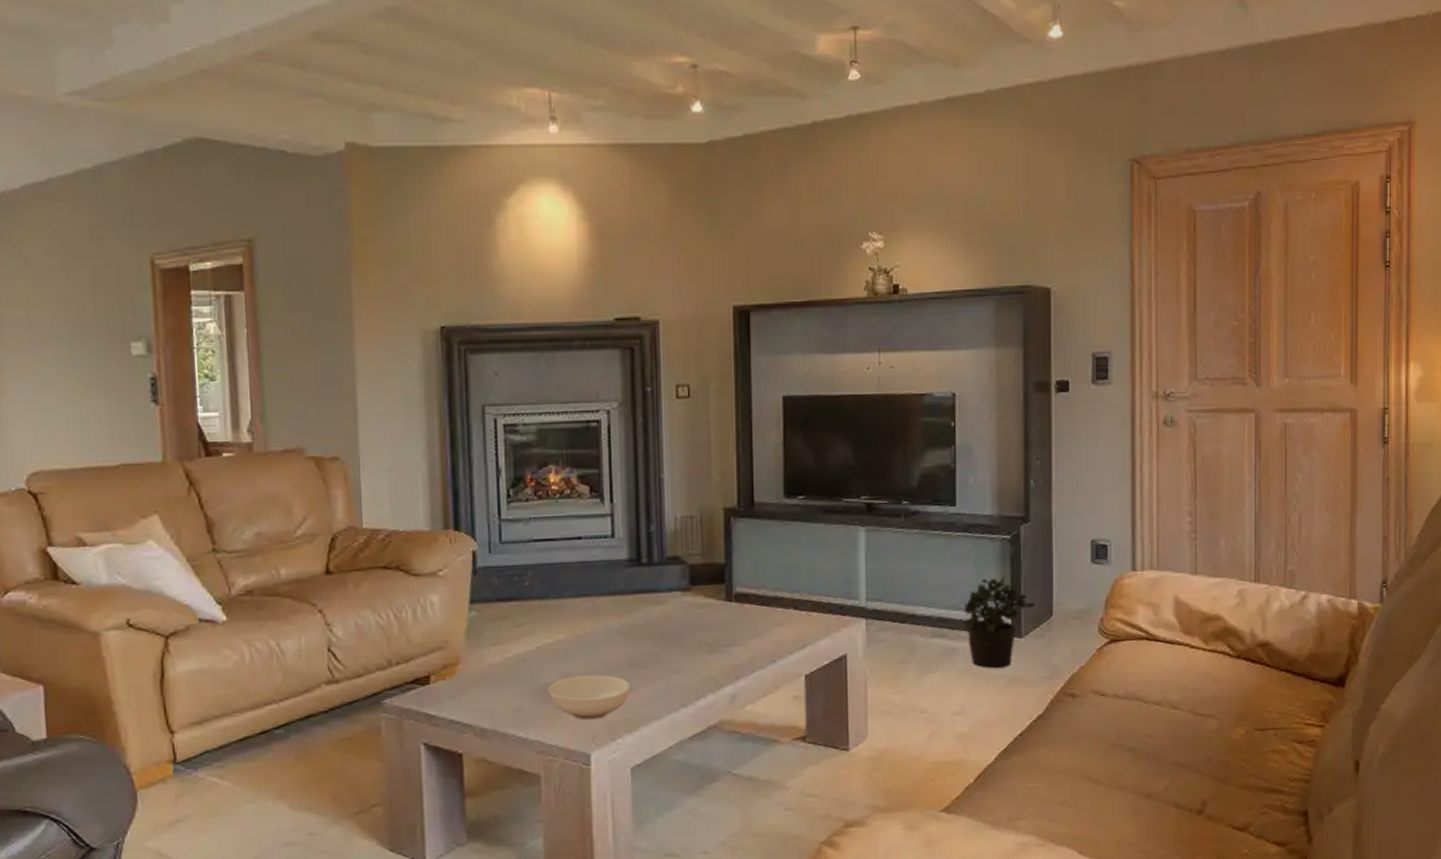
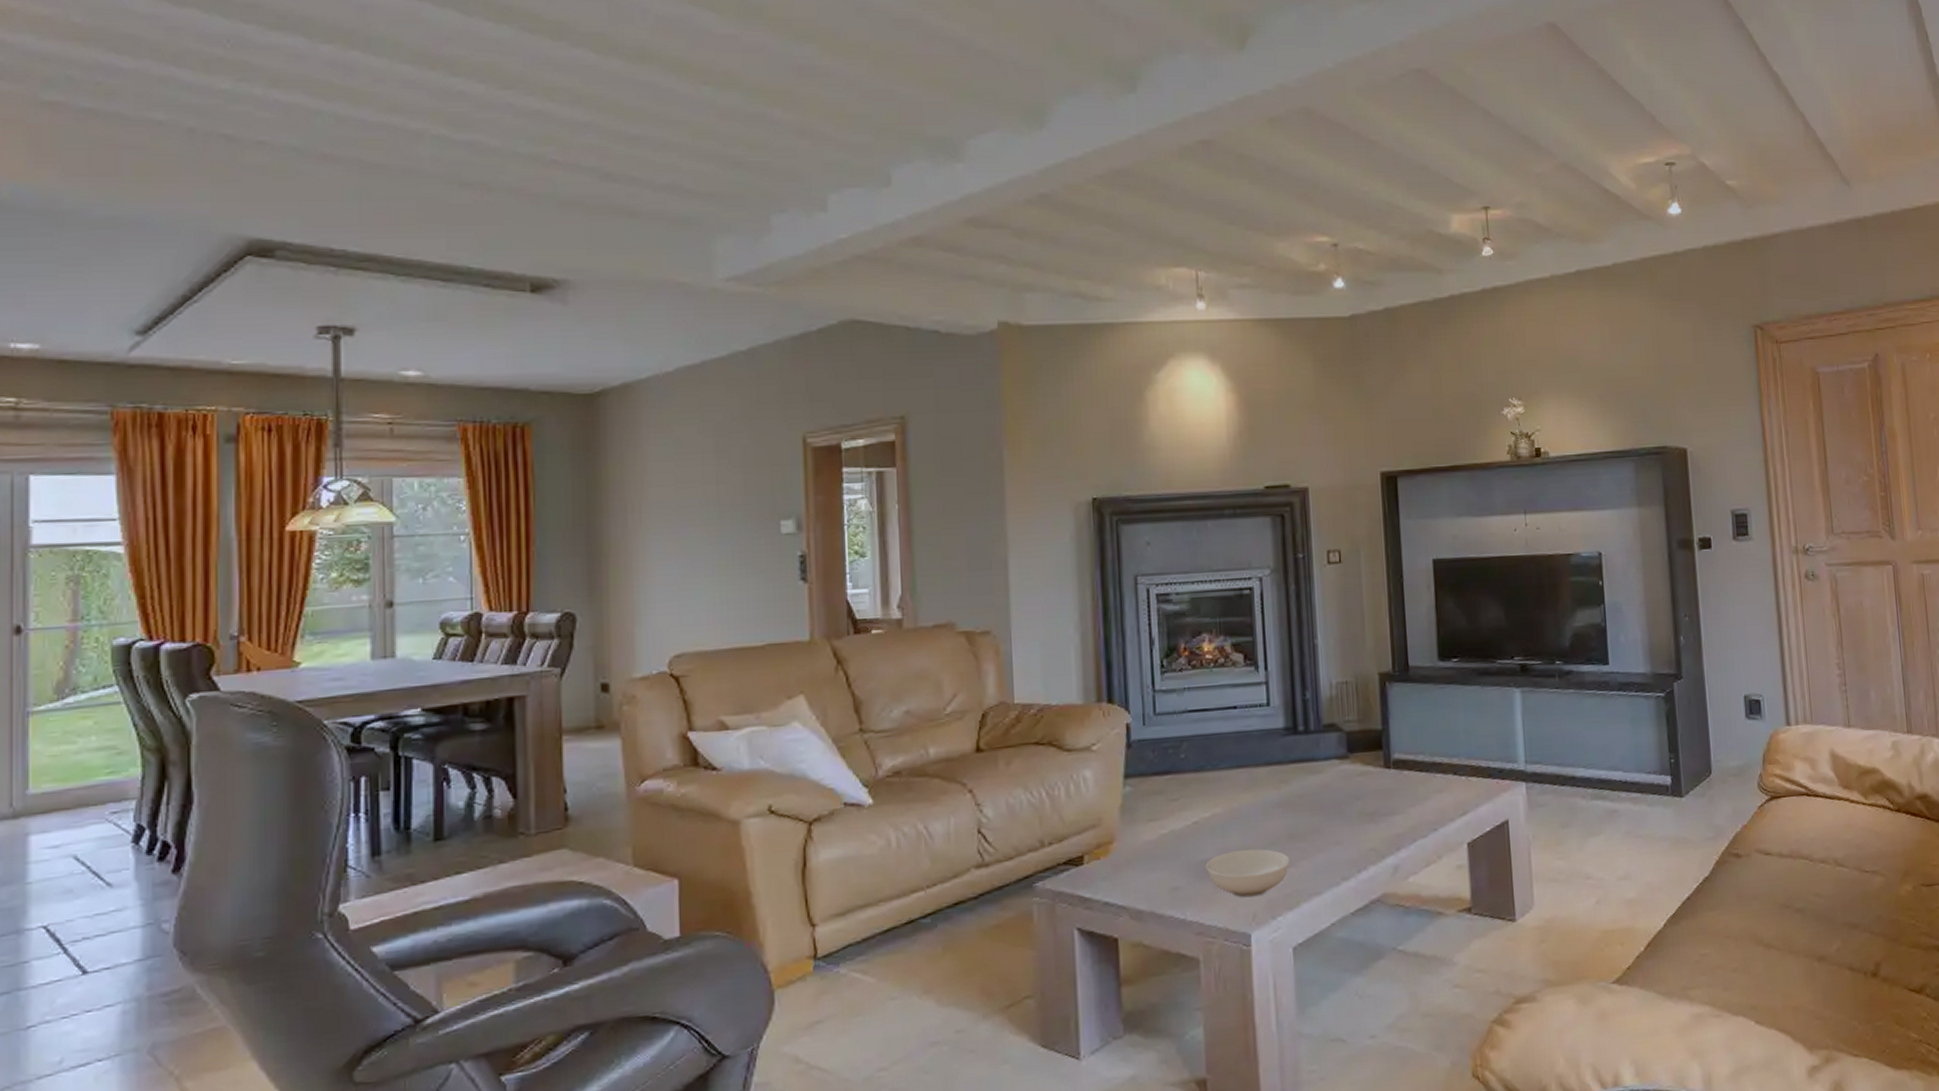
potted plant: present [964,575,1035,668] -> none [1623,734,1694,830]

